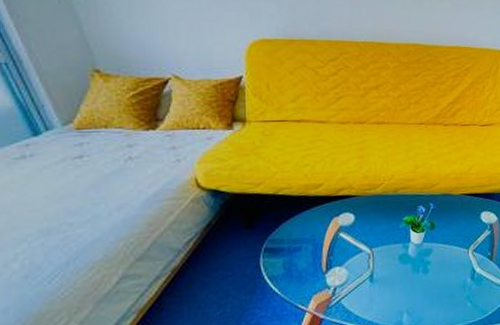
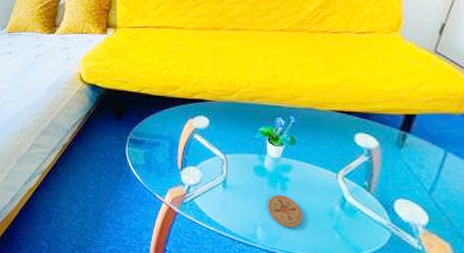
coaster: none [412,277,442,307] -> present [268,194,303,227]

